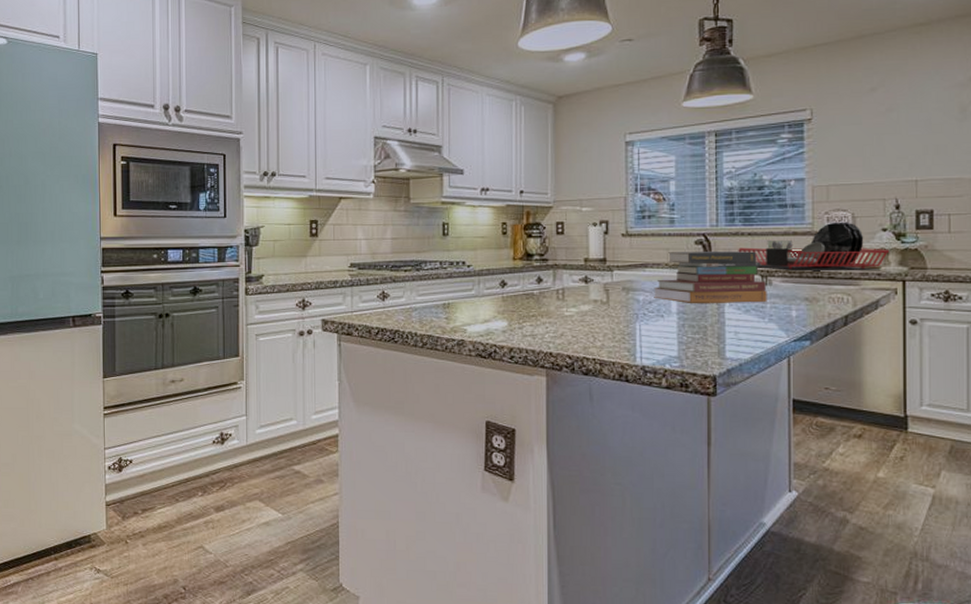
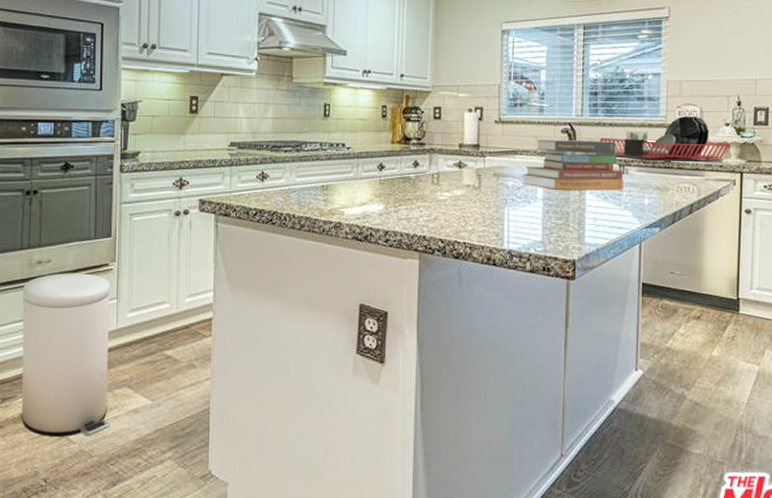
pedal bin: none [159,391,244,547] -> present [21,273,111,437]

